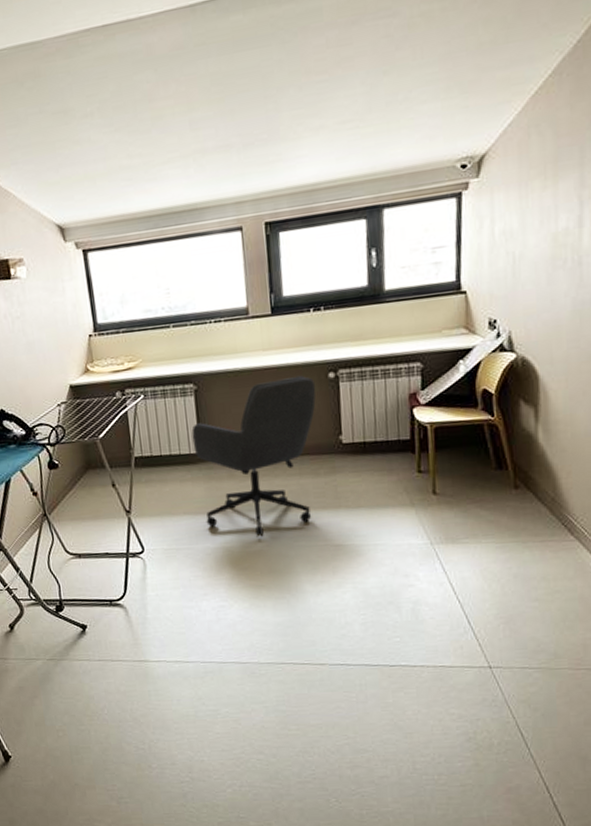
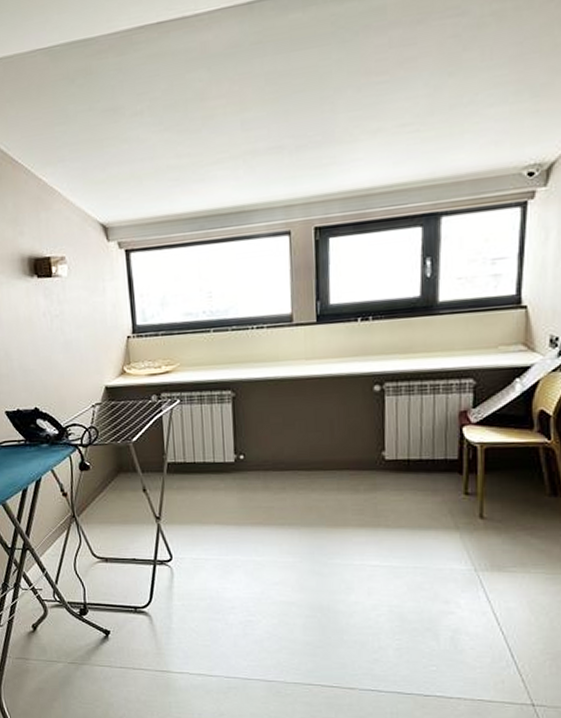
office chair: present [191,375,316,537] -> none [227,386,360,552]

